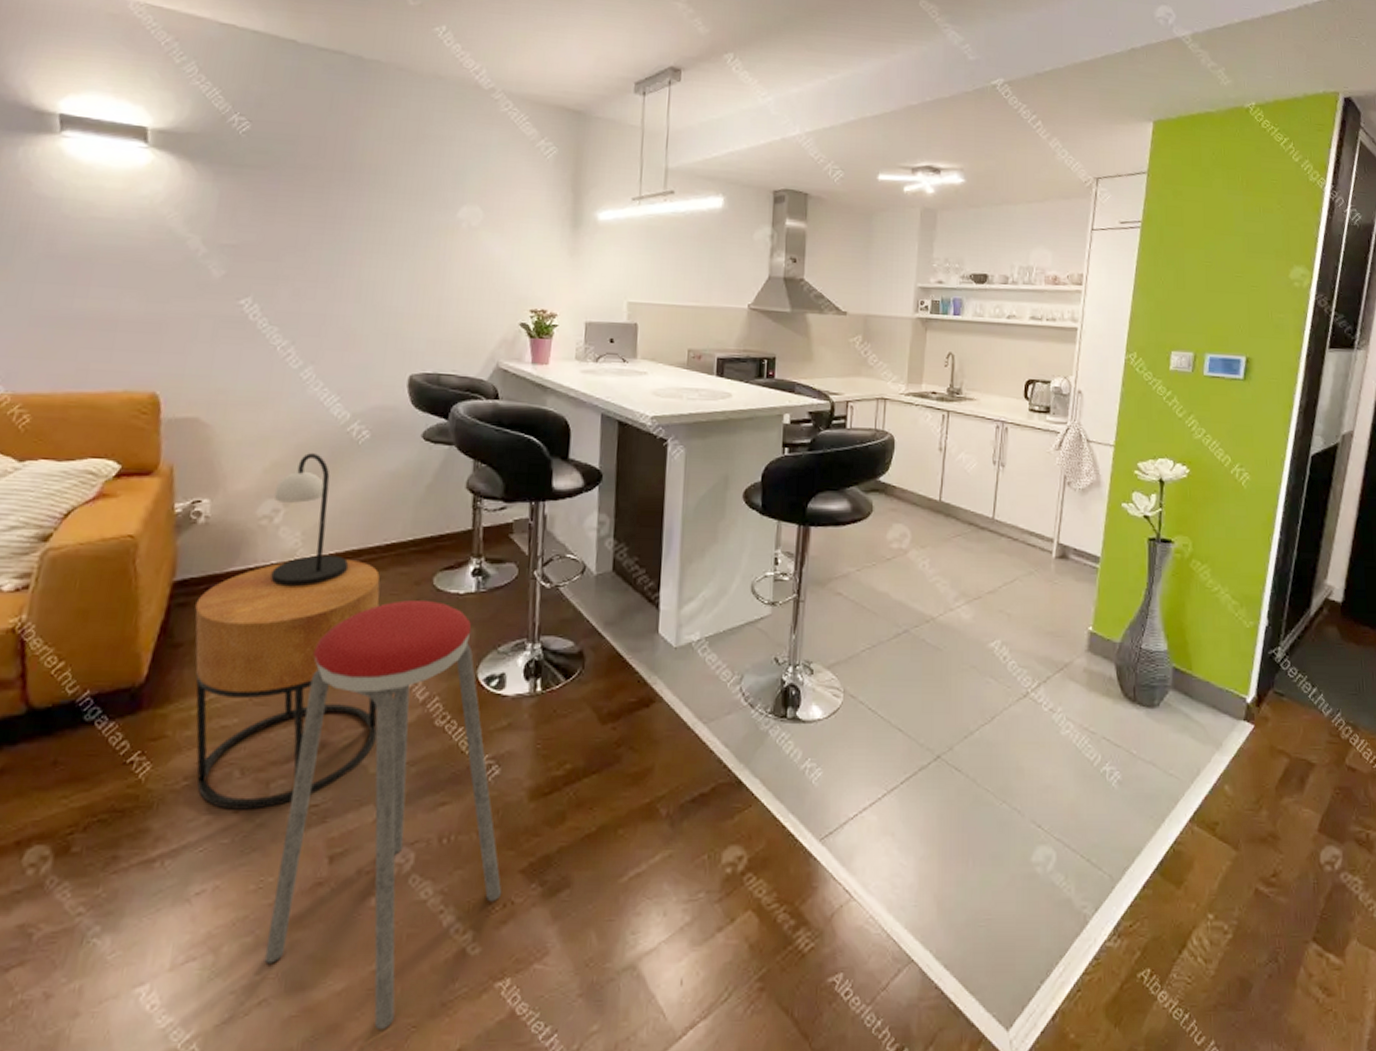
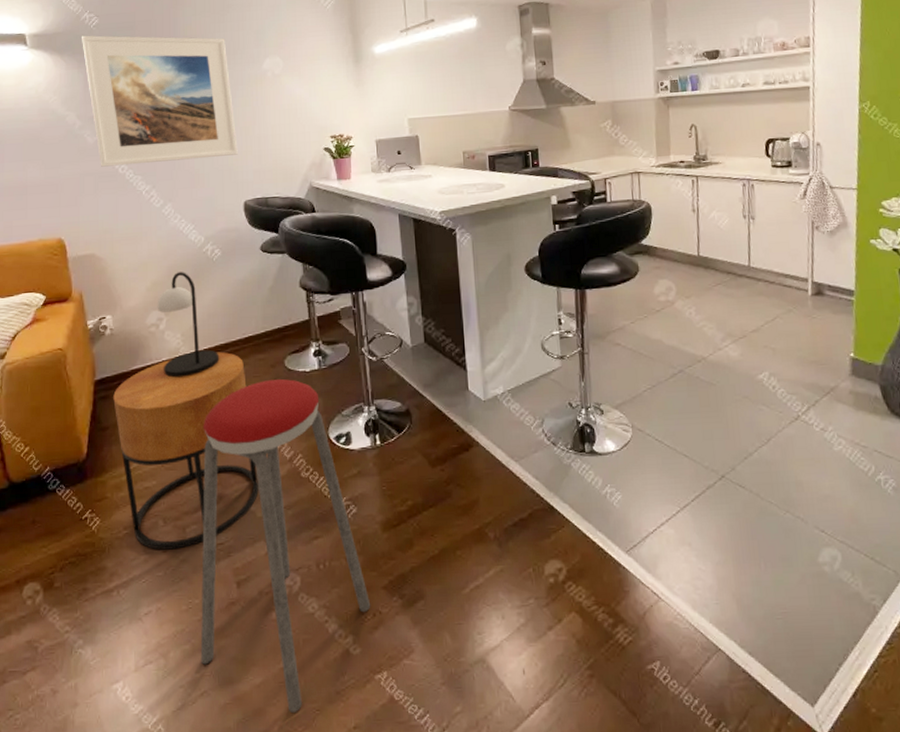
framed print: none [224,142,414,317] -> present [82,35,238,167]

